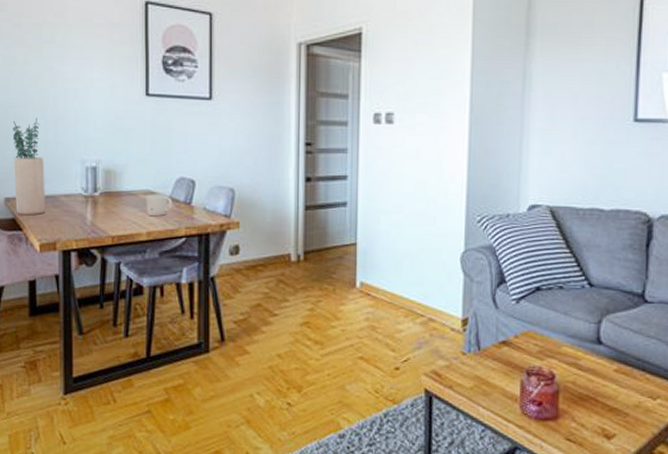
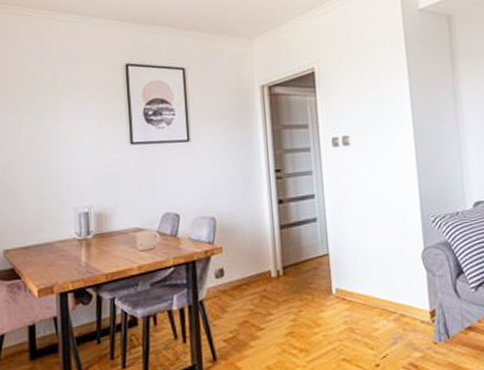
vase: present [12,118,45,216] -> none [9,174,42,265]

